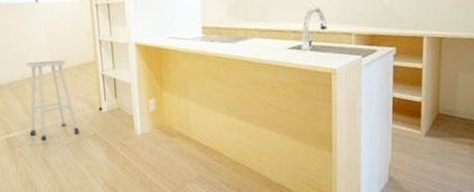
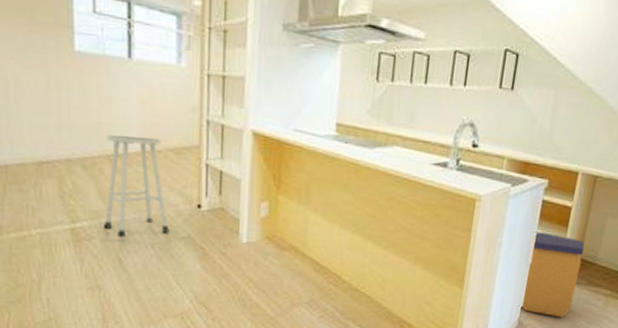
trash can: none [387,94,441,170] -> present [519,231,585,318]

